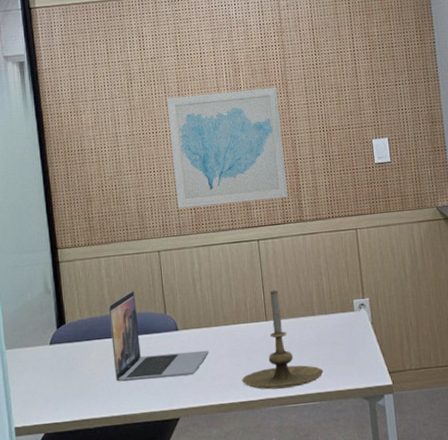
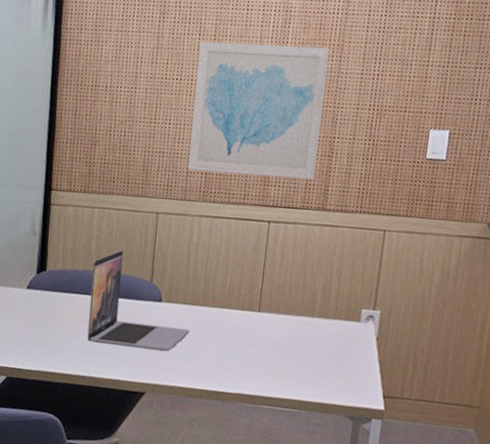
candle holder: present [242,290,324,390] -> none [218,280,310,389]

